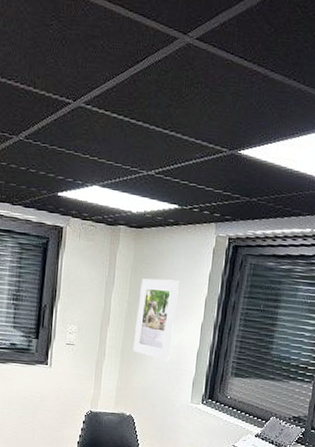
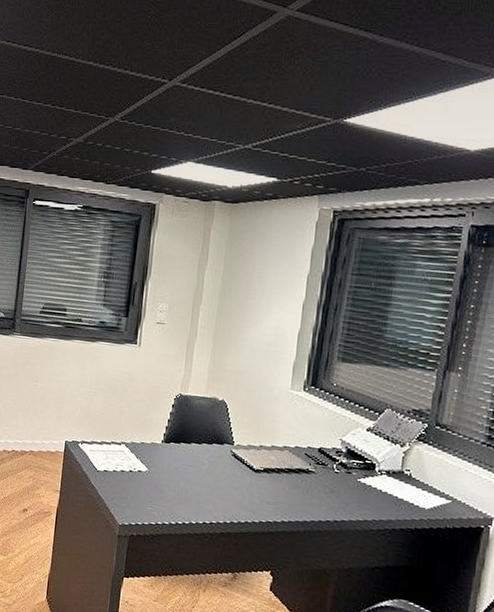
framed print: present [132,278,179,362] -> none [226,255,278,344]

